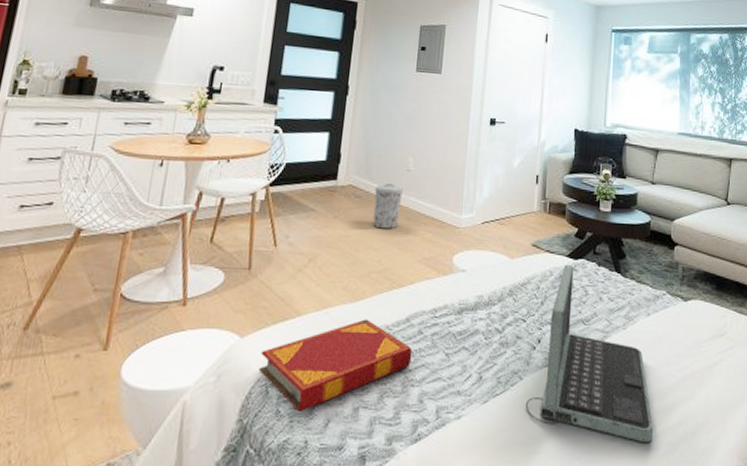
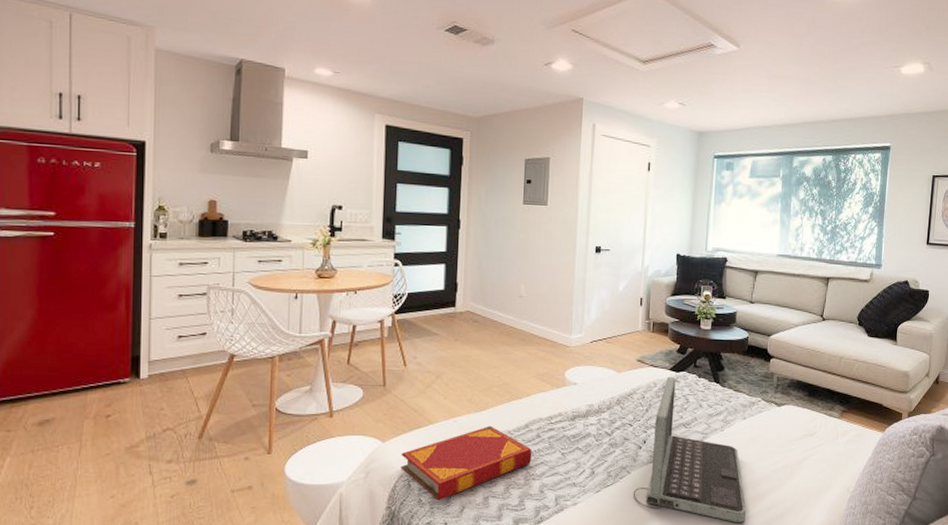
trash can: present [373,184,403,229] -> none [491,309,516,349]

